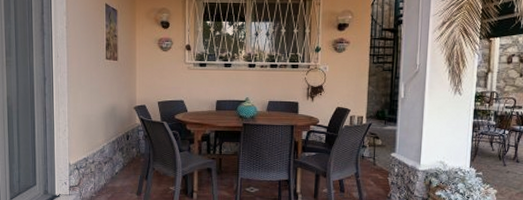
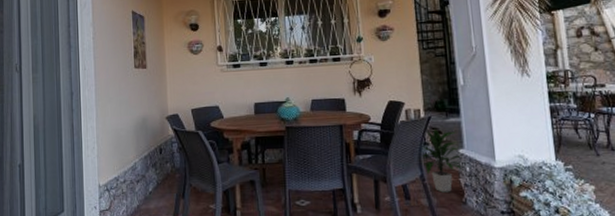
indoor plant: none [357,134,393,188] -> present [421,128,464,193]

